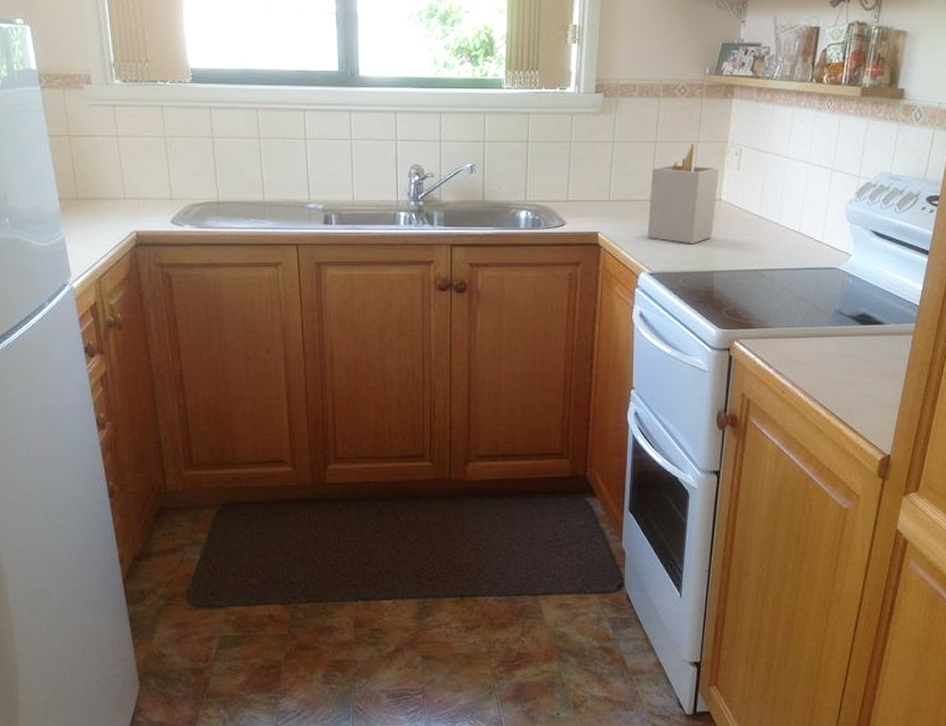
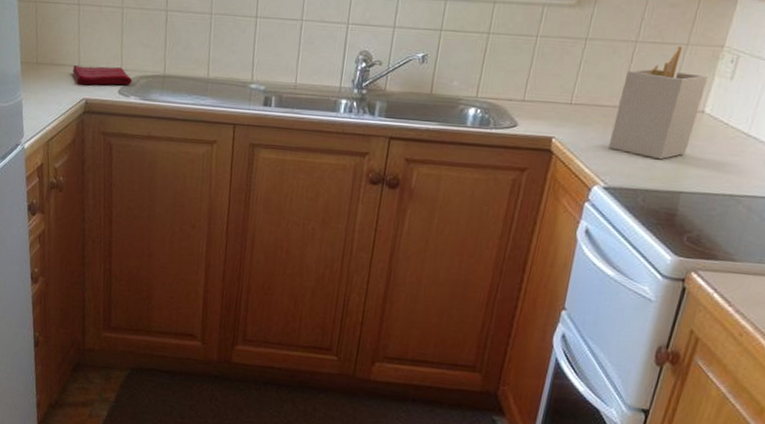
dish towel: none [118,197,185,217] -> present [72,65,132,85]

